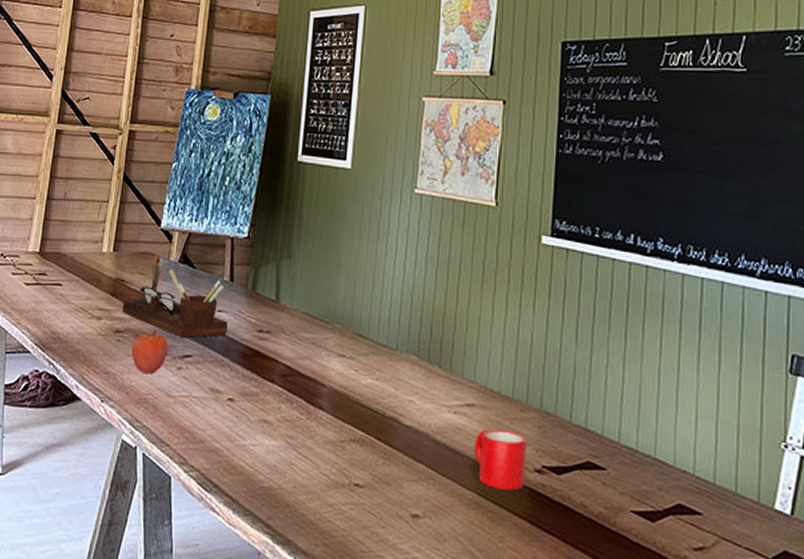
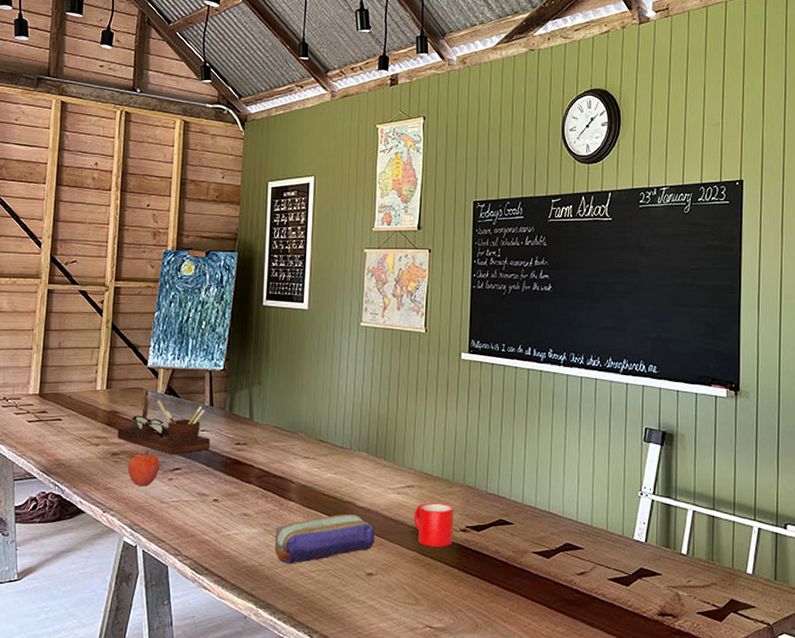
pencil case: none [298,433,424,492] -> present [275,514,375,564]

